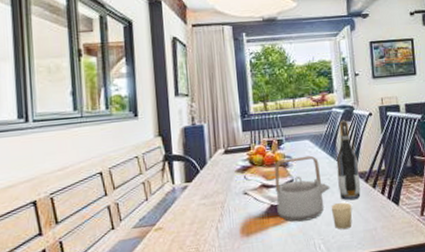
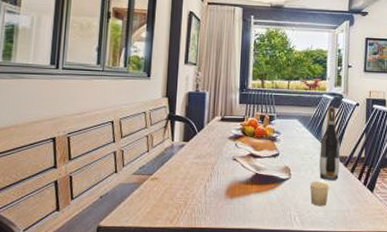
teapot: present [274,155,330,222] -> none [261,134,311,193]

